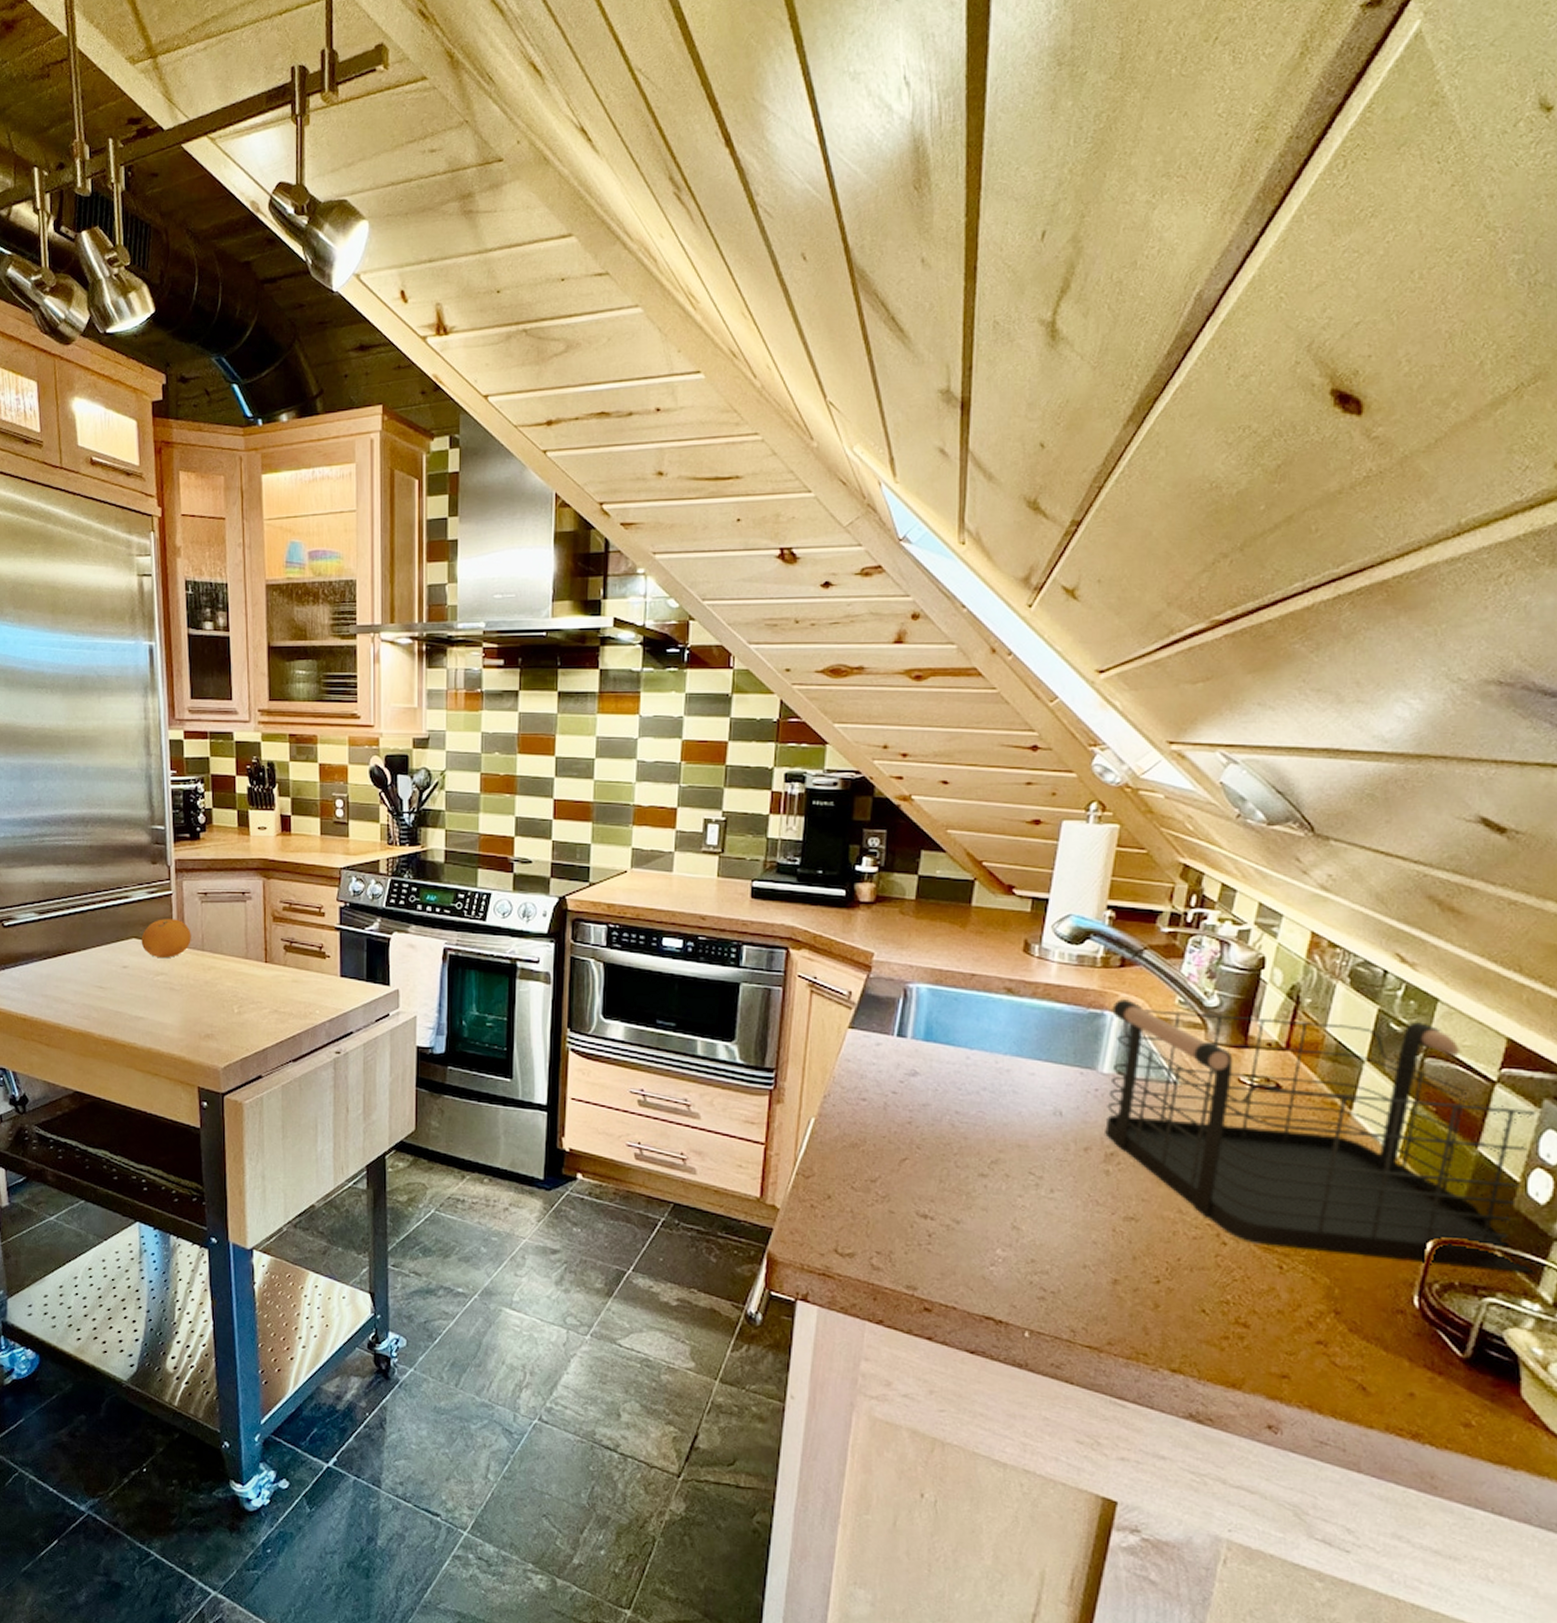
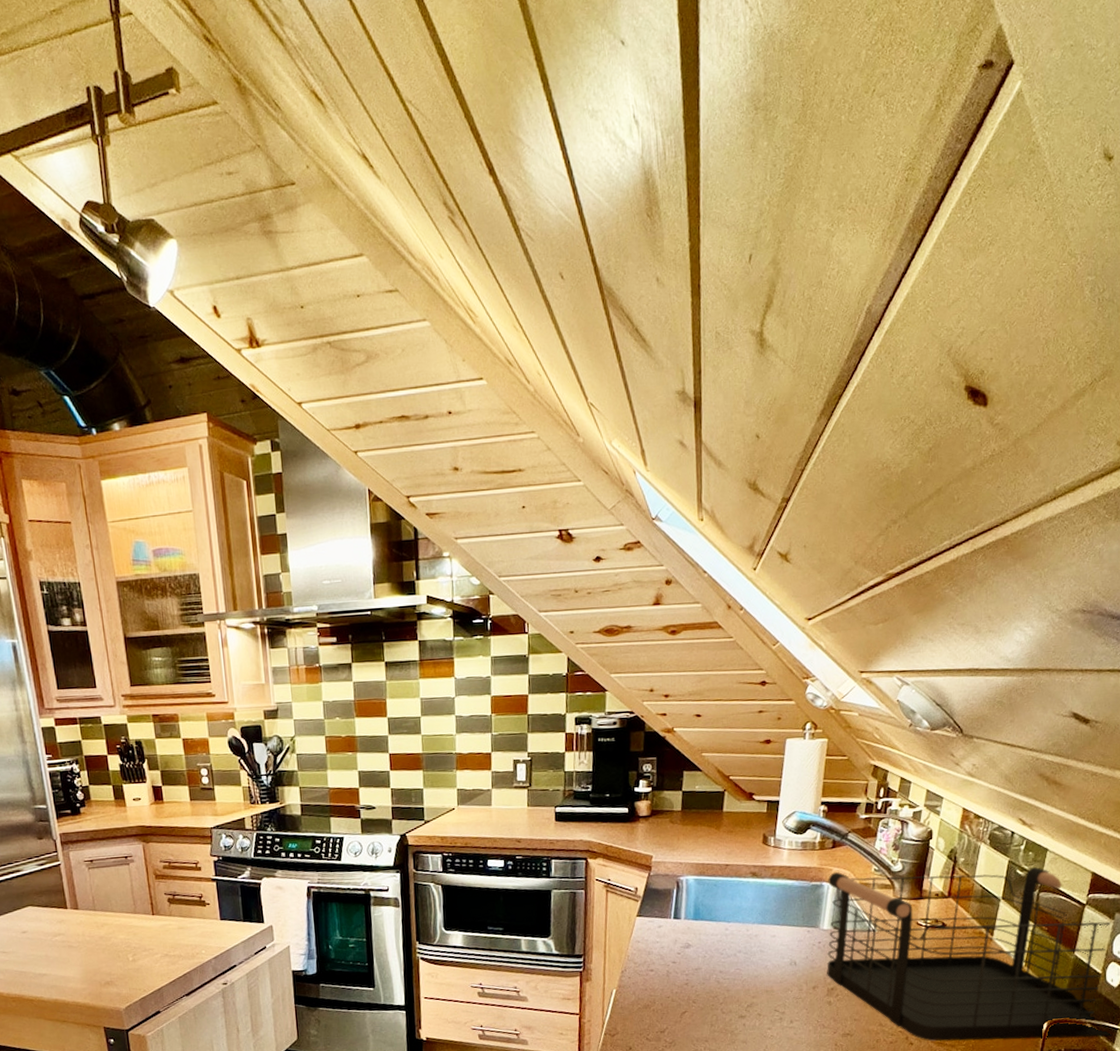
fruit: present [141,919,191,959] -> none [36,885,83,921]

